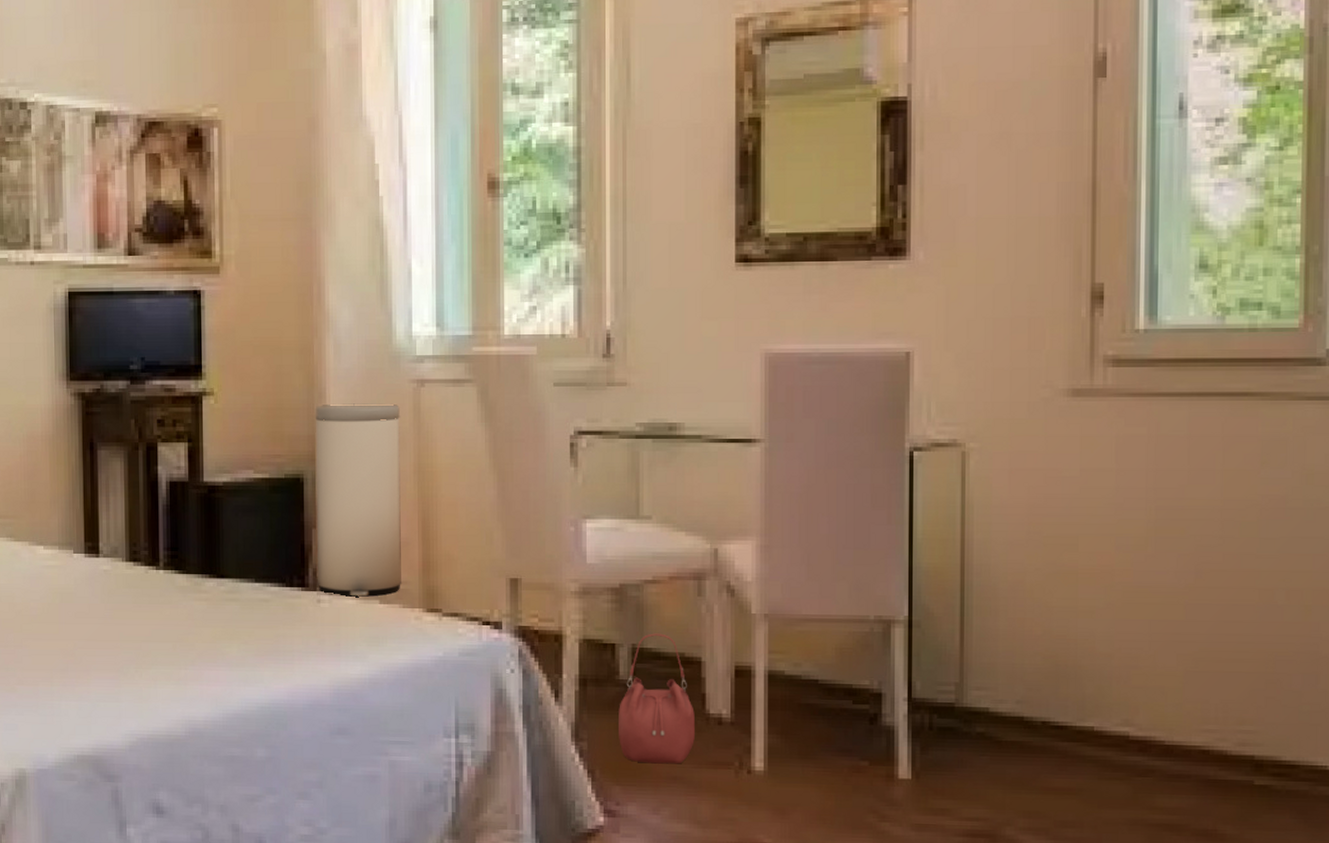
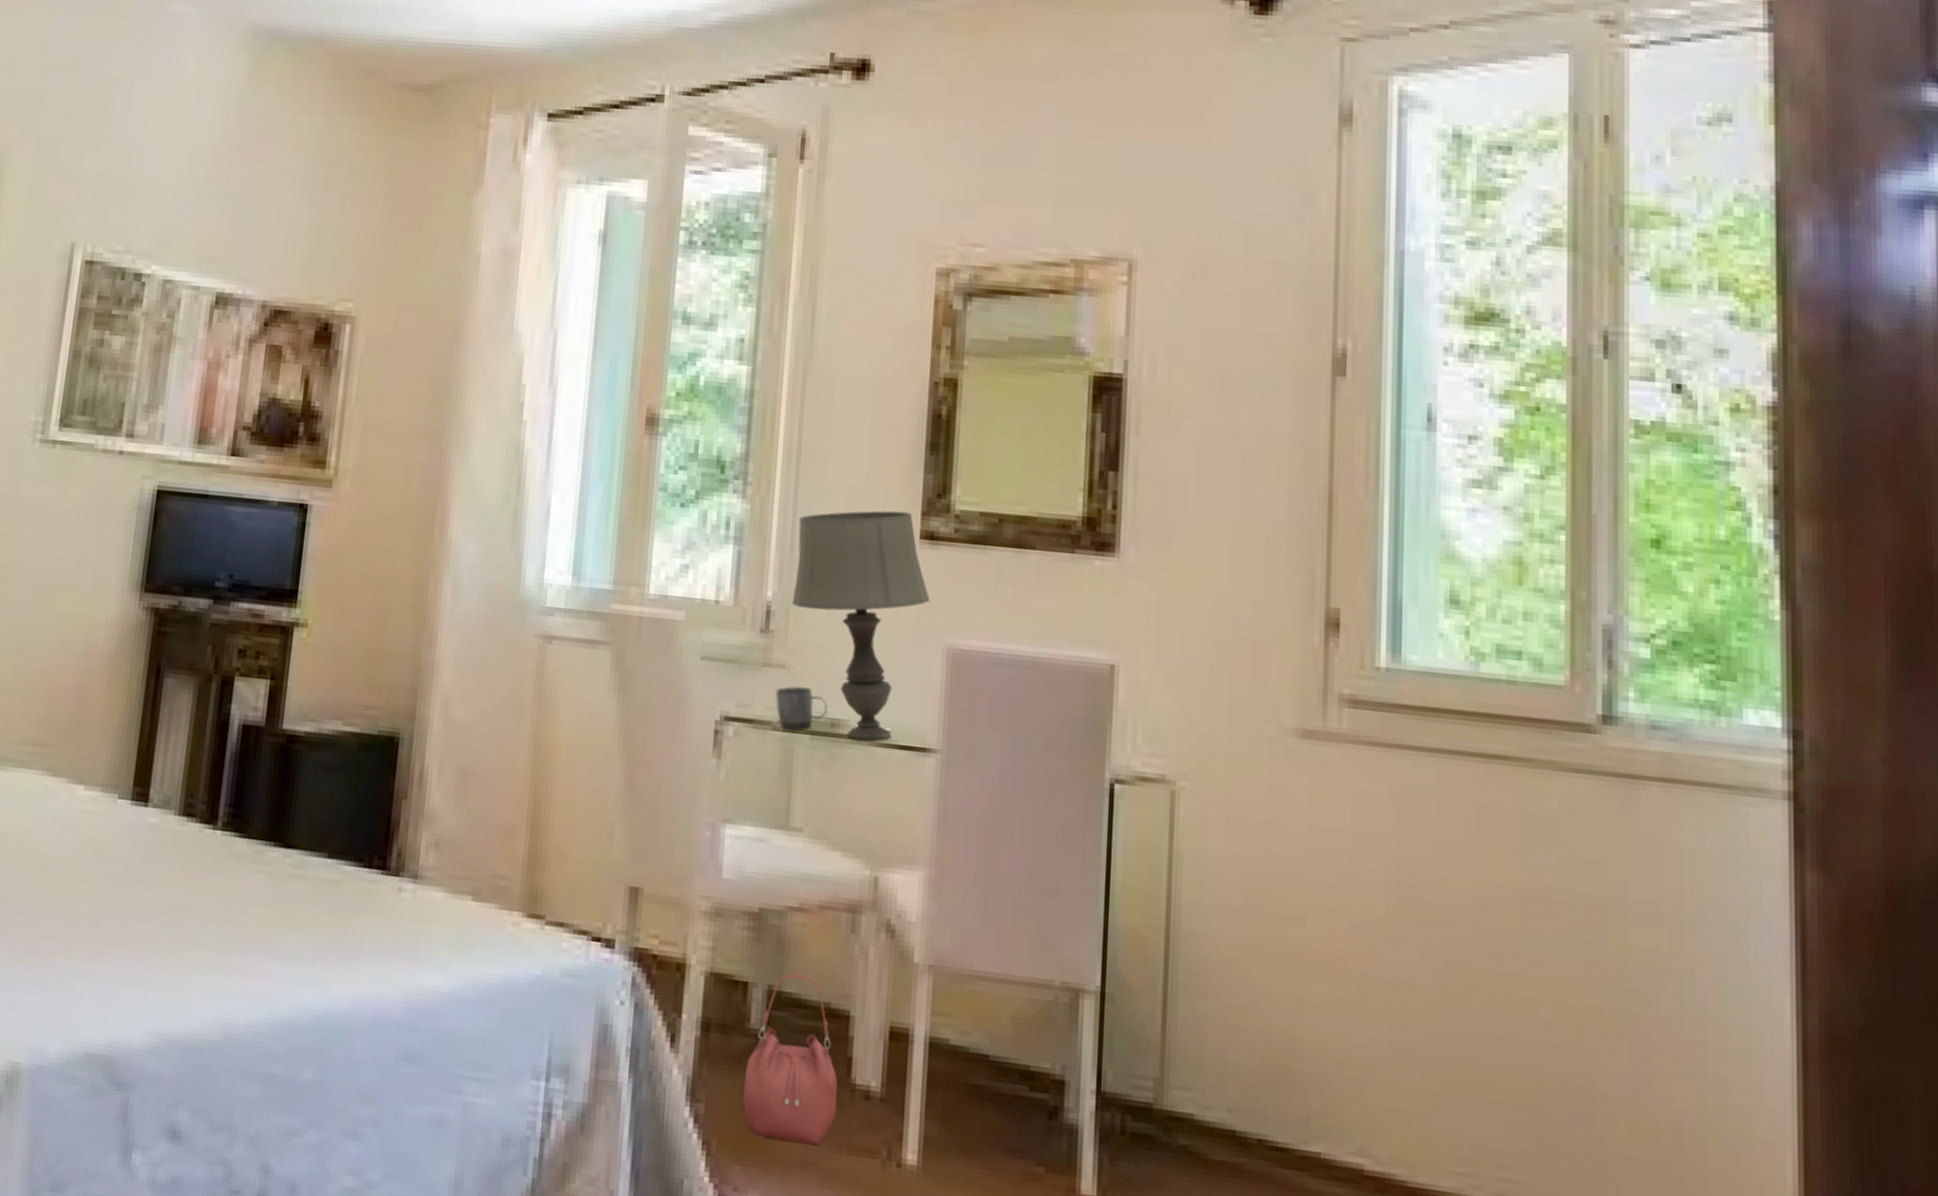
pedal bin: present [315,403,401,597] -> none [401,652,521,891]
mug: none [619,400,665,438] -> present [774,686,828,732]
table lamp: none [628,240,748,440] -> present [792,510,931,743]

